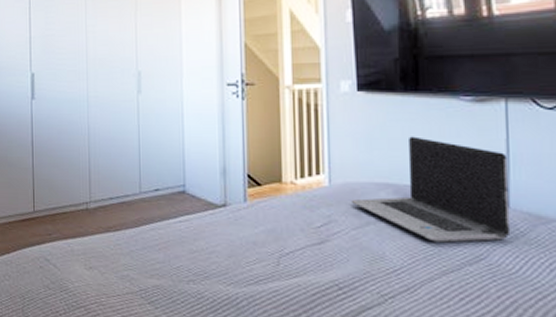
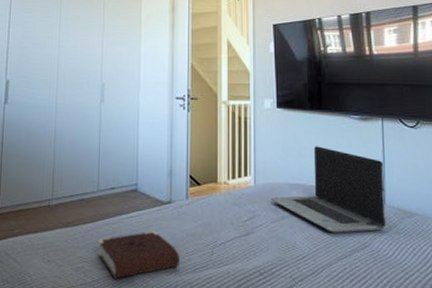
book: none [143,237,239,289] -> present [97,231,180,279]

